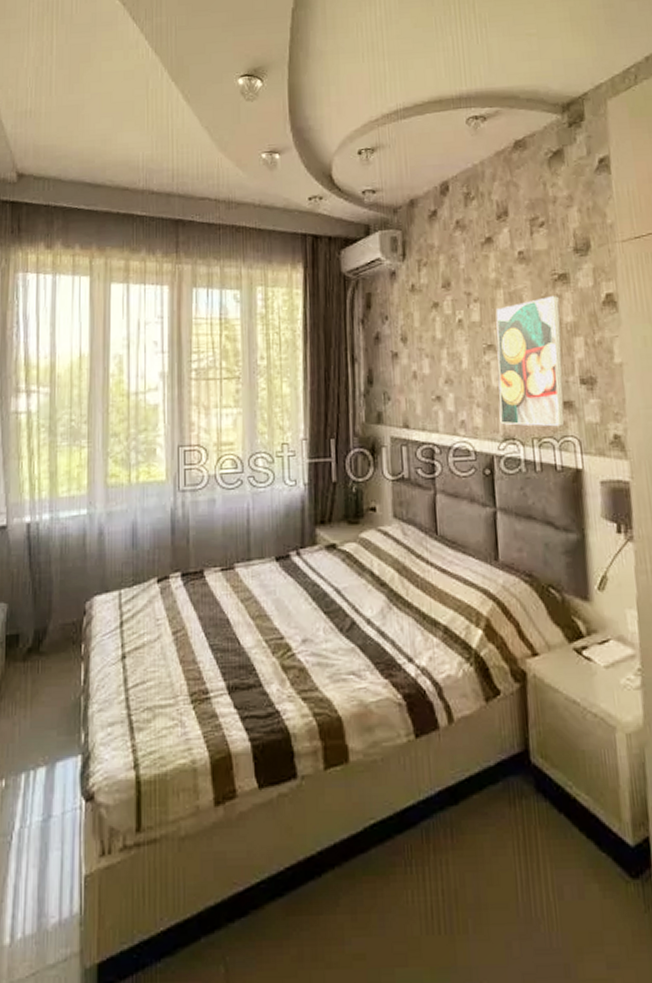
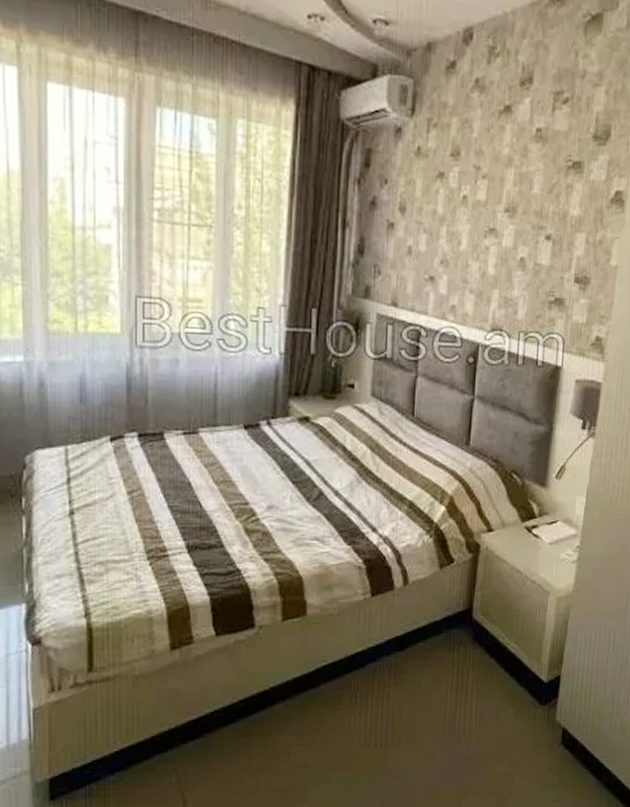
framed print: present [495,296,565,427] -> none [491,184,570,323]

